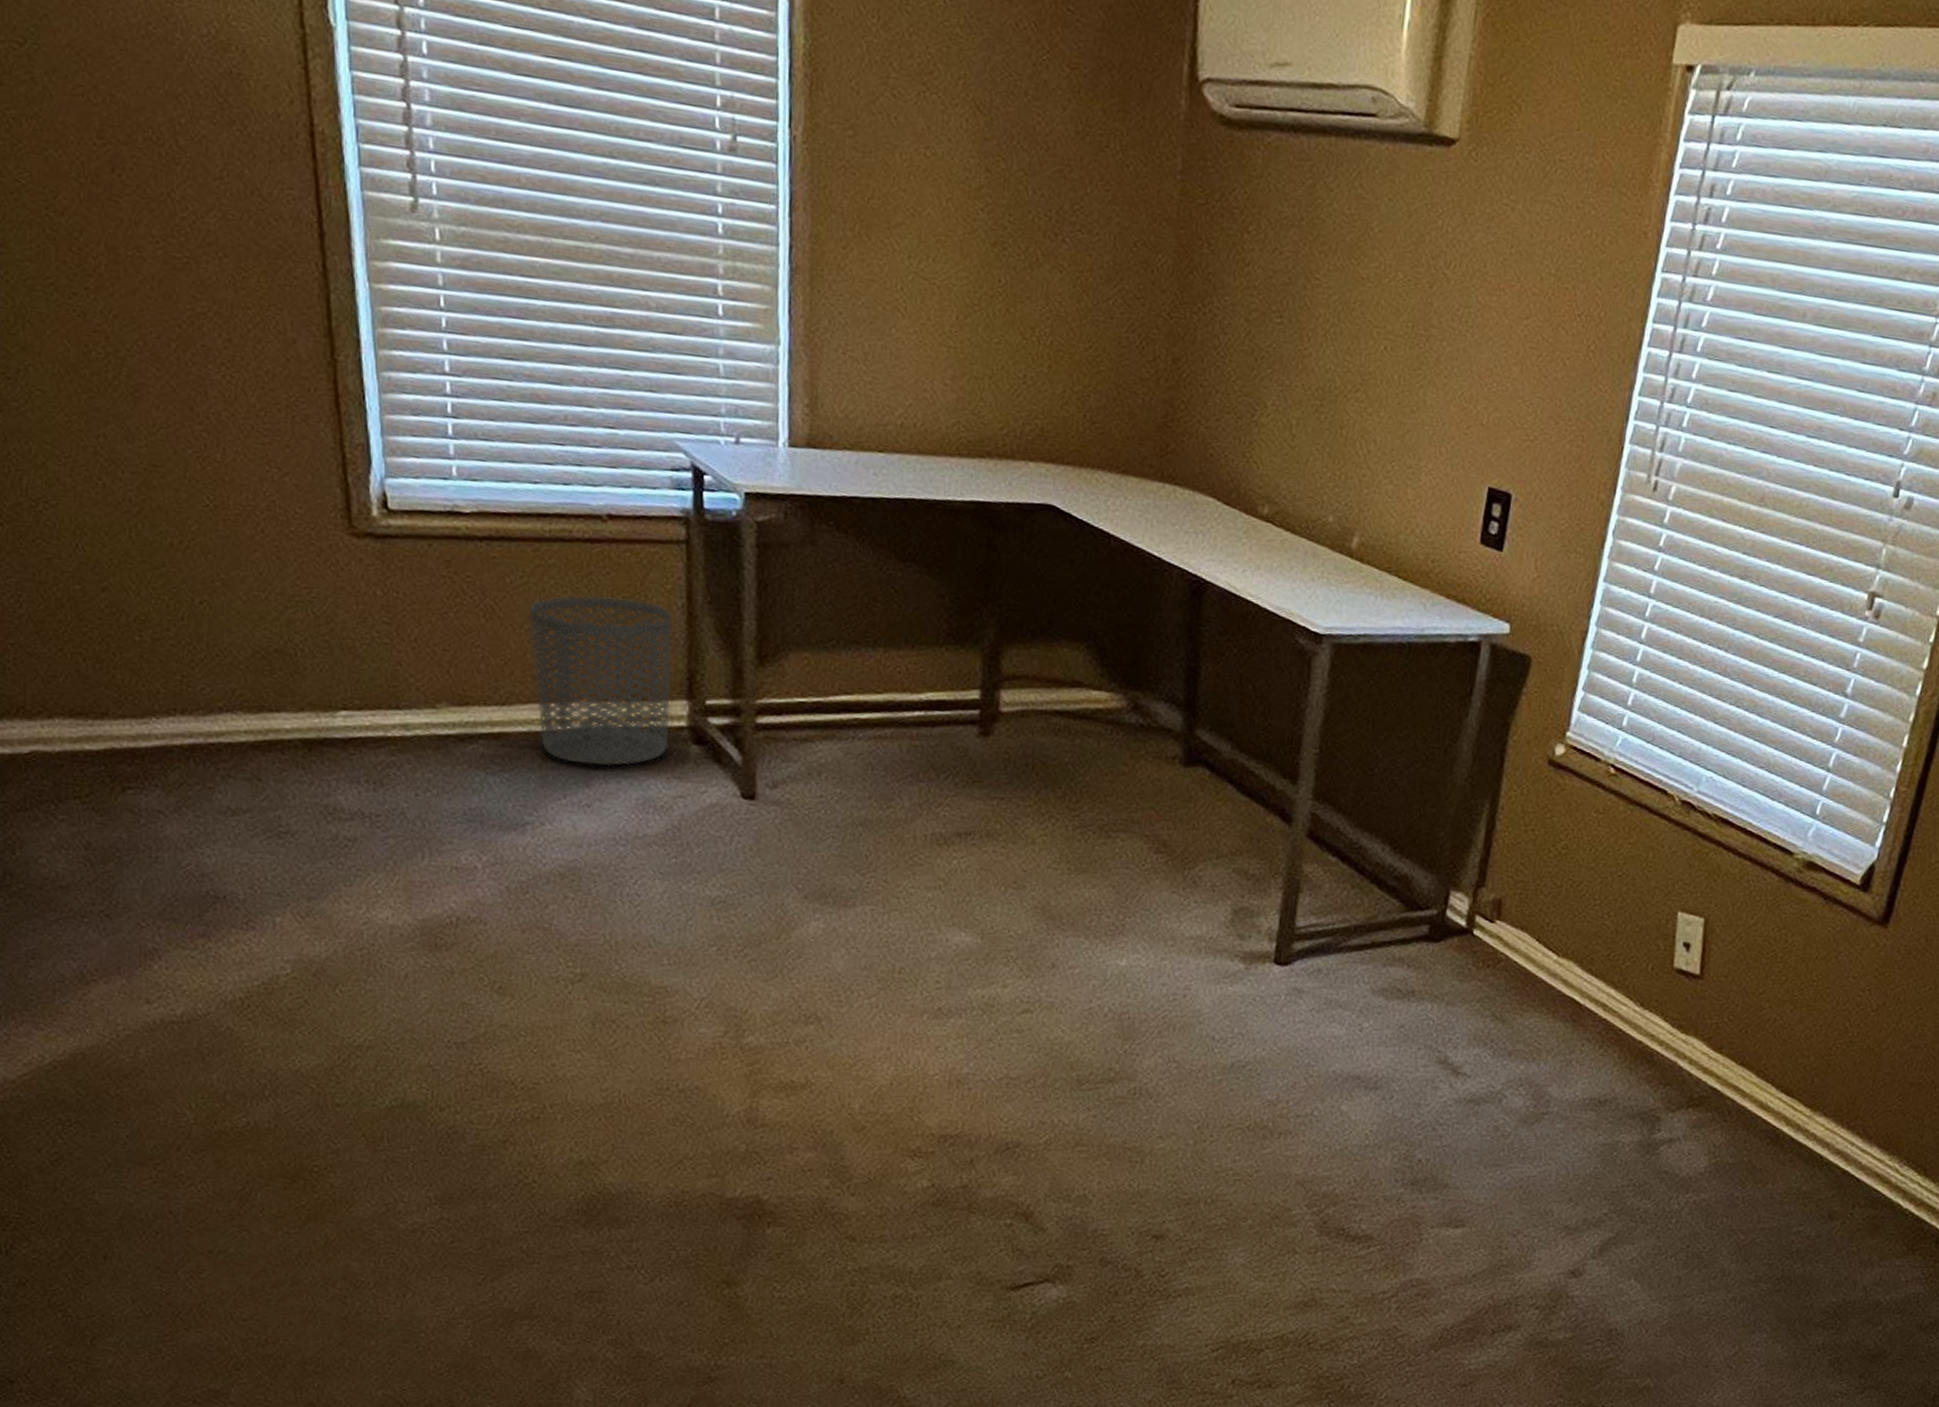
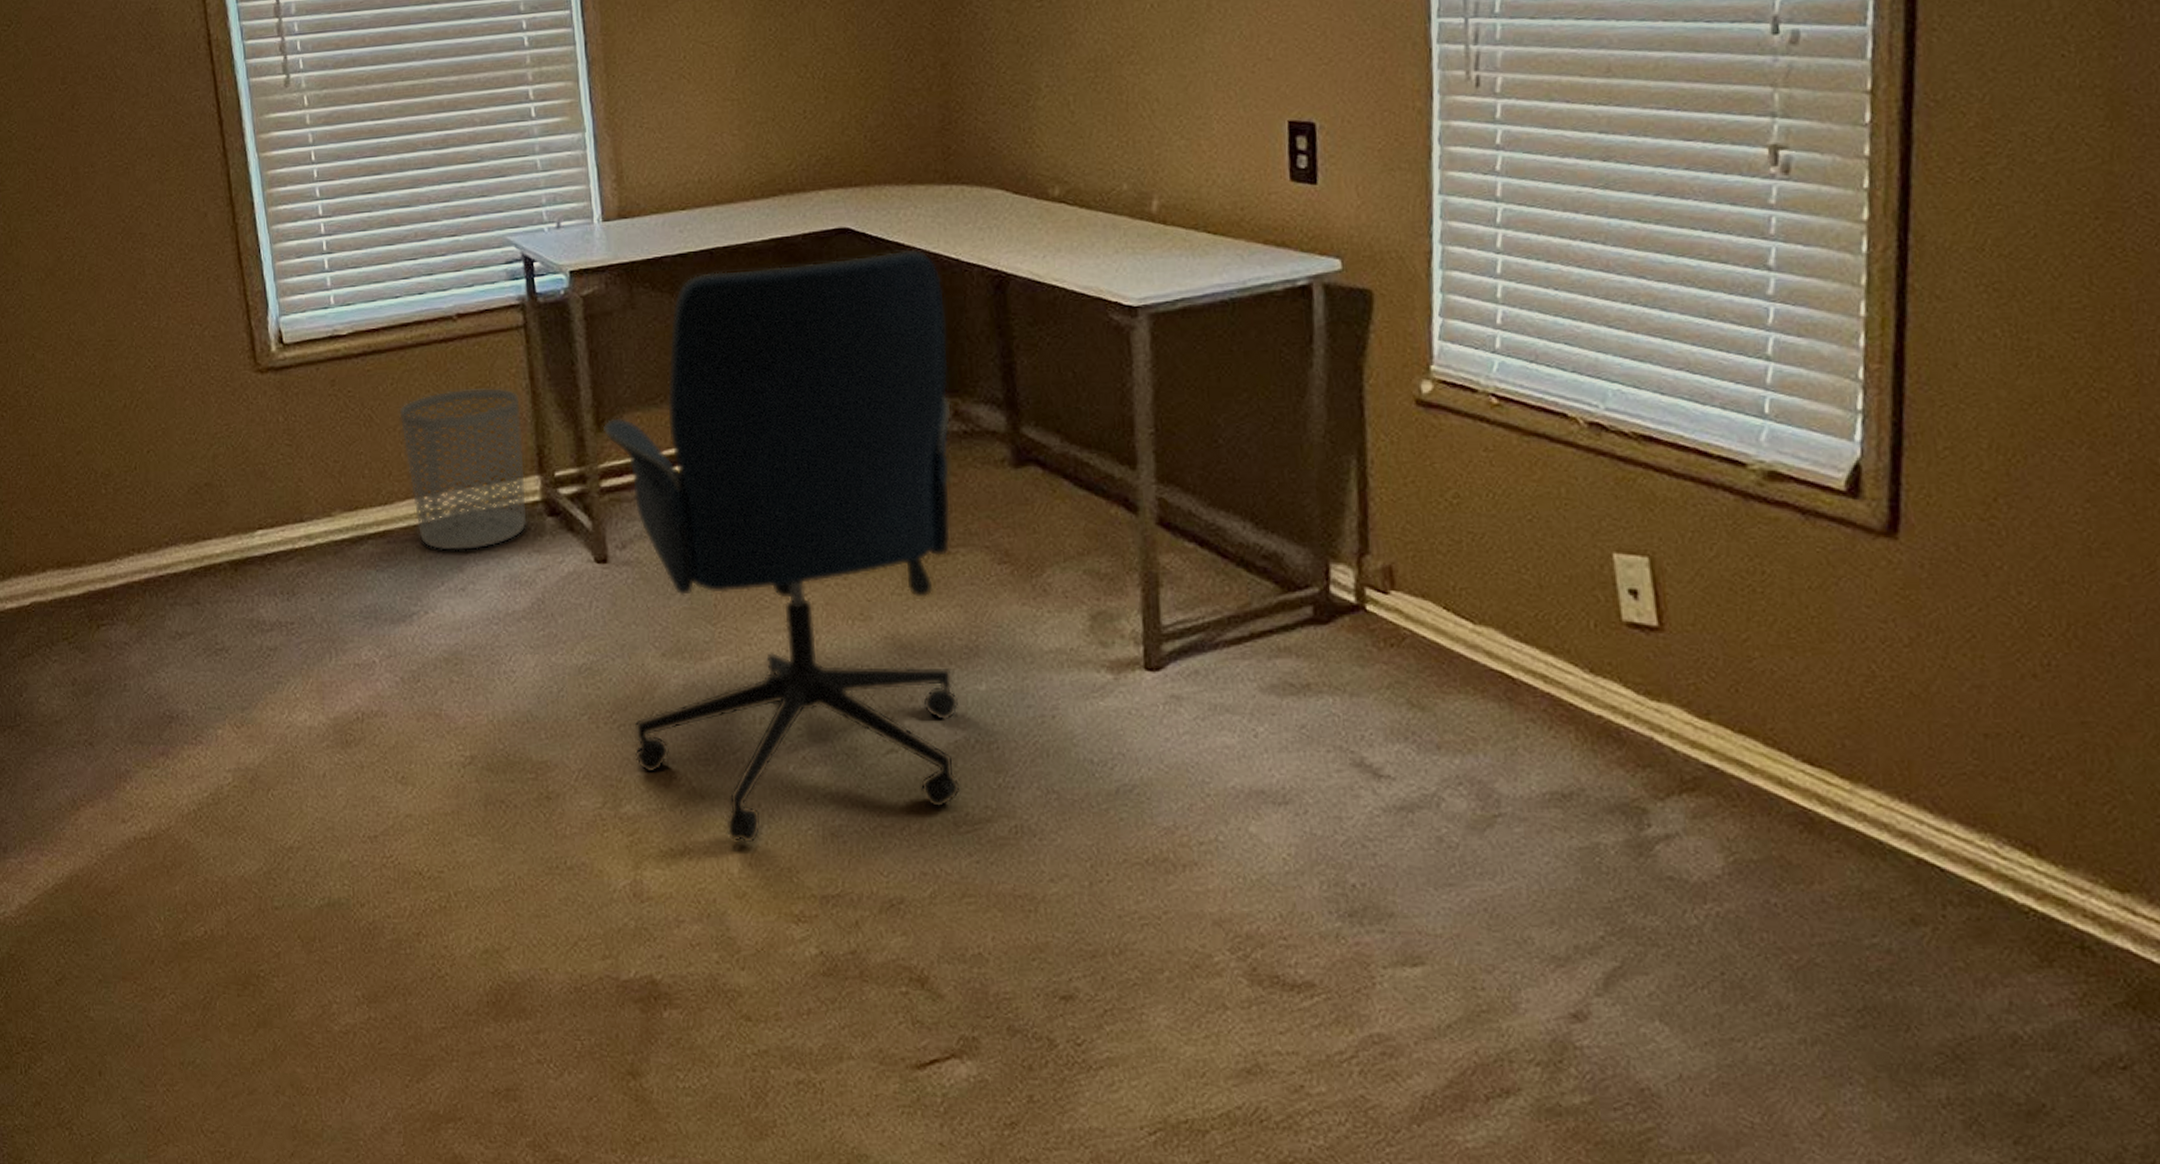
office chair: none [763,522,1142,1082] -> present [602,249,962,843]

